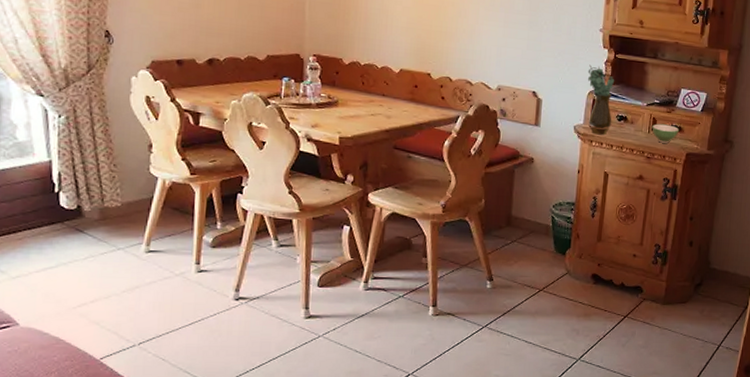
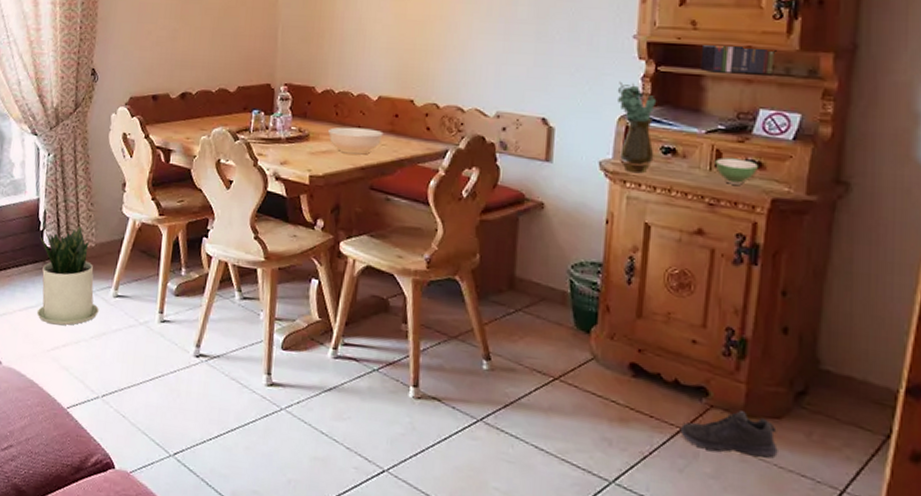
planter: none [54,187,130,283] -> present [36,226,99,326]
bowl: none [355,95,405,120] -> present [327,127,384,155]
athletic shoe: none [623,300,683,330] -> present [679,411,778,458]
books: none [644,40,692,64] -> present [700,45,775,75]

